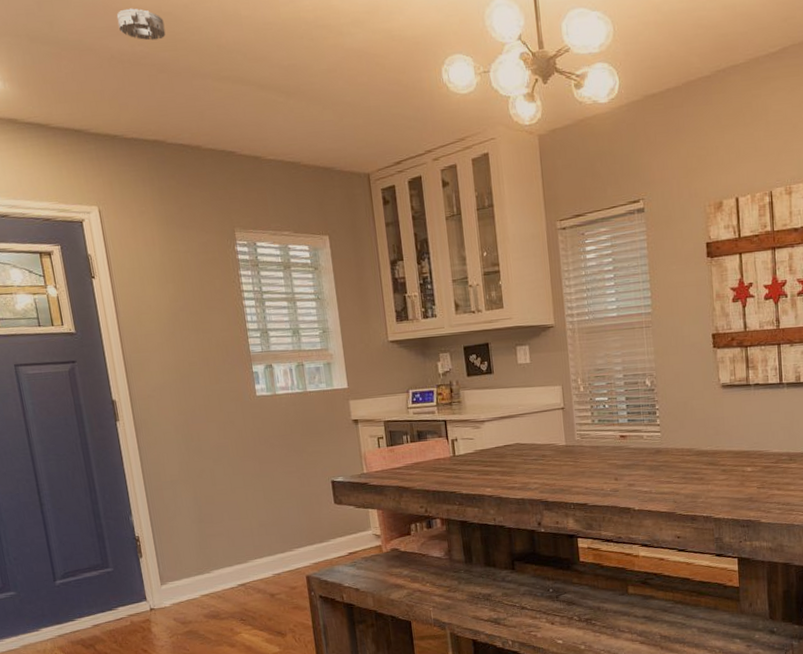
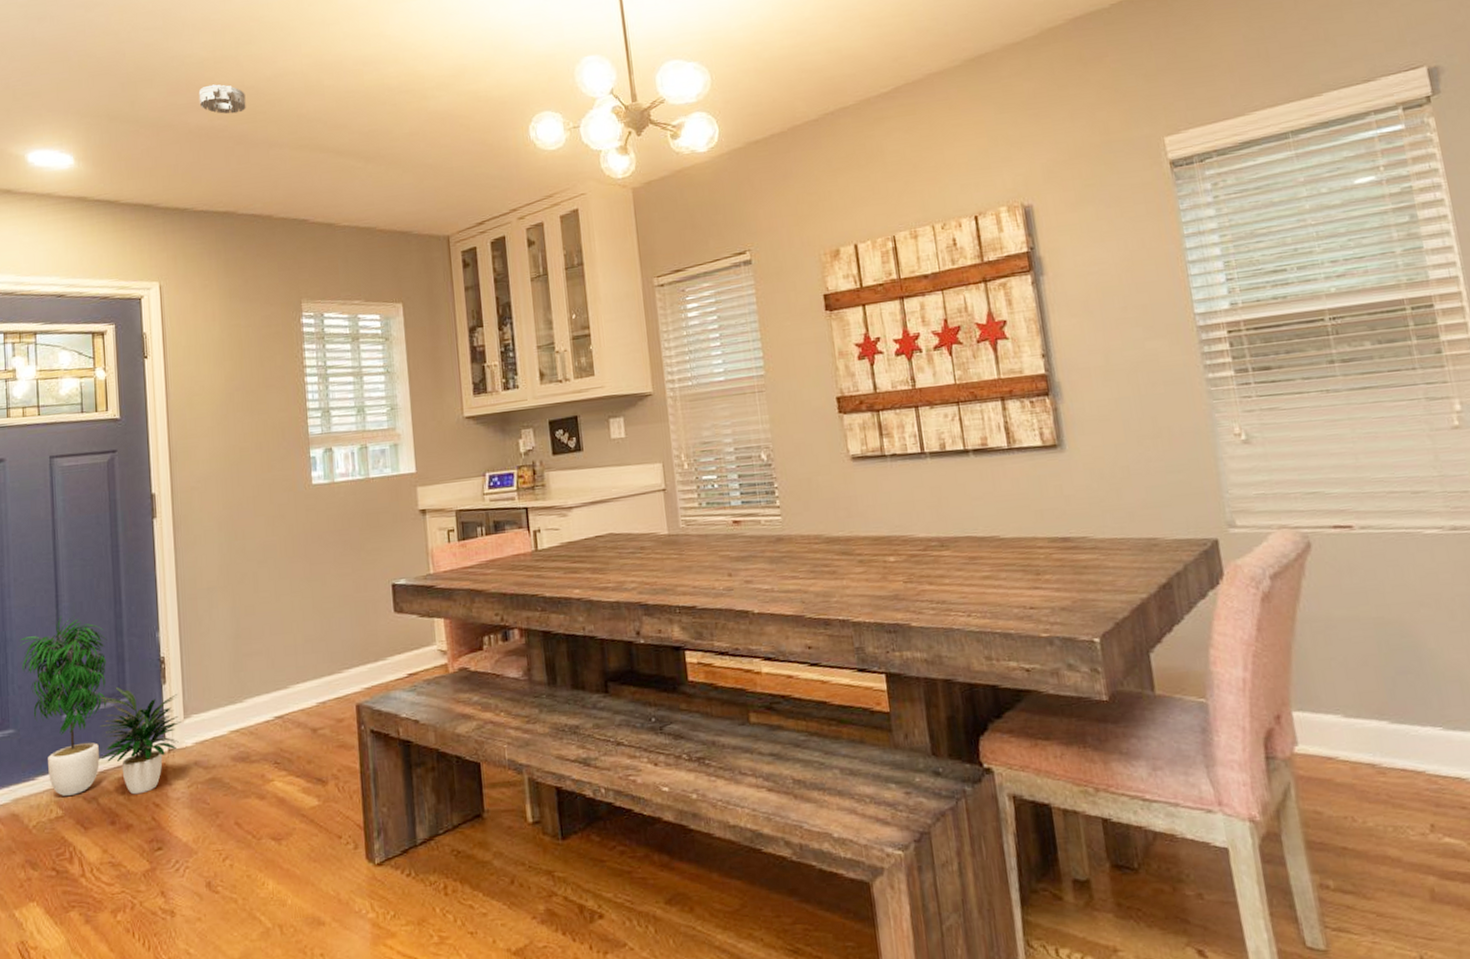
potted plant: none [8,501,160,643] -> present [18,616,183,796]

